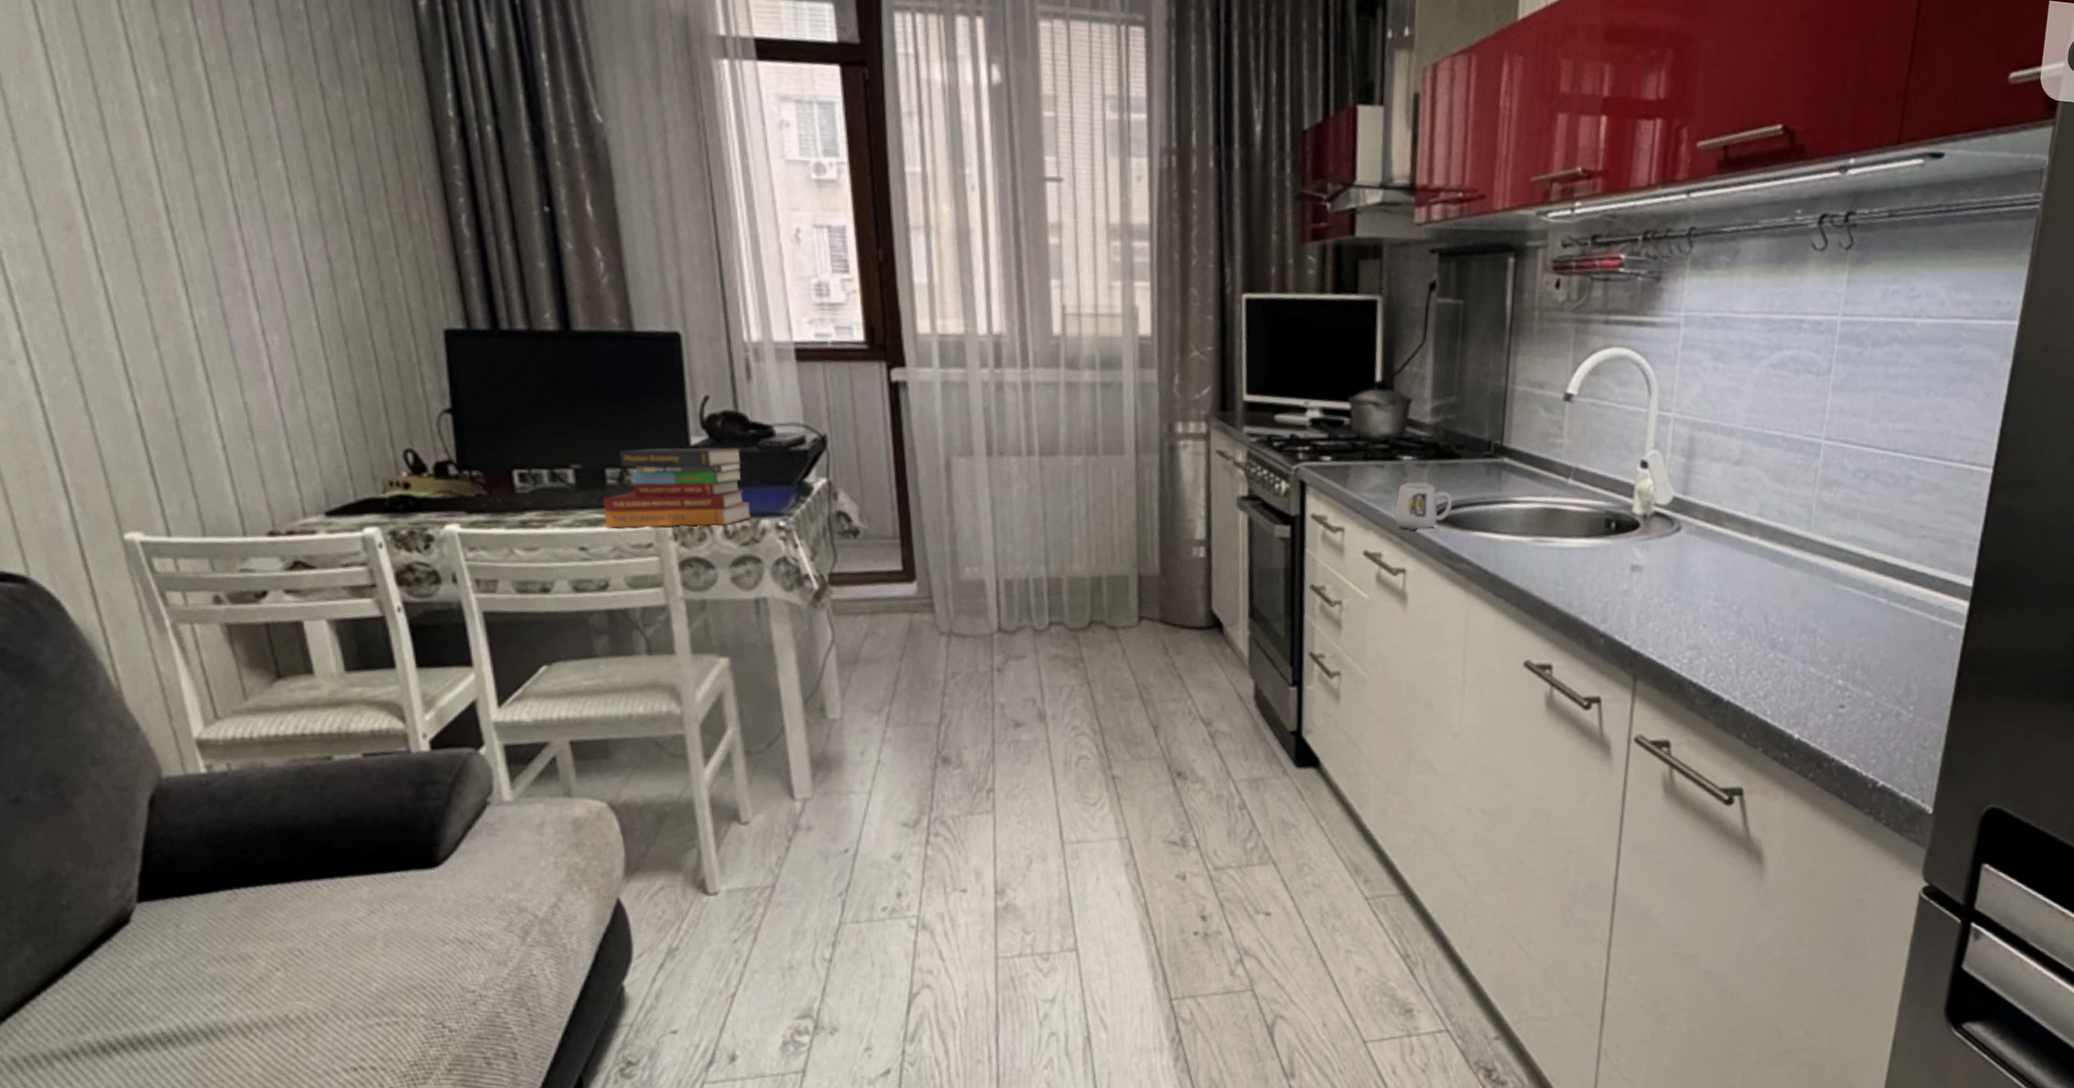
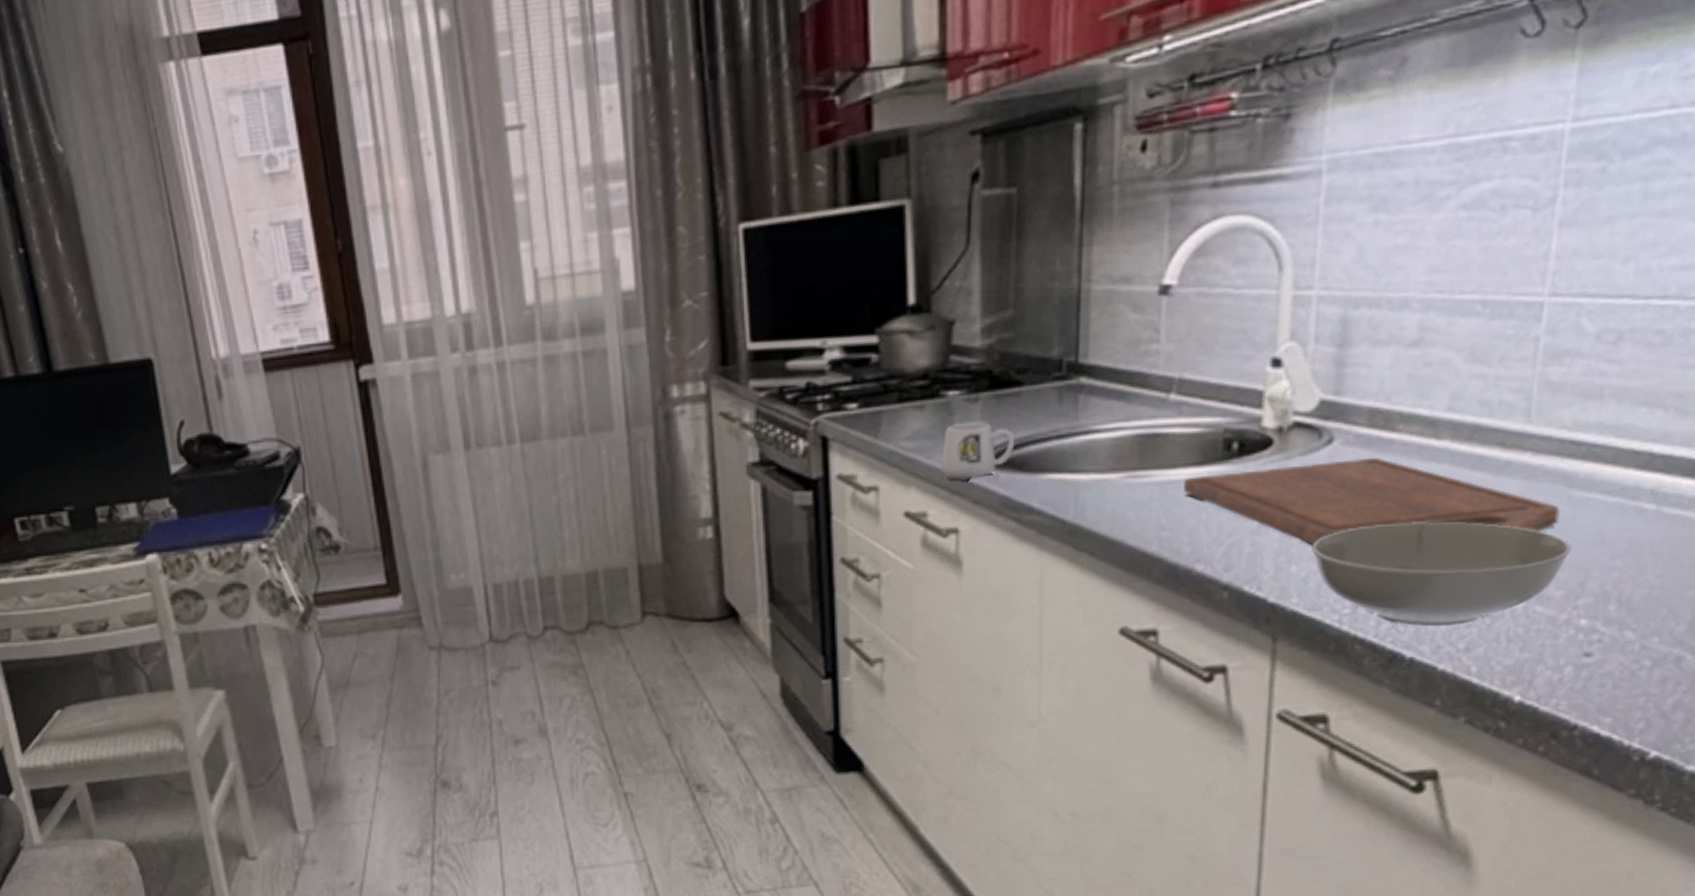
books: present [603,447,752,528] -> none [95,471,235,567]
cutting board: none [1575,544,1828,612] -> present [1184,457,1561,546]
bowl: none [1662,596,1835,678] -> present [1310,521,1573,626]

